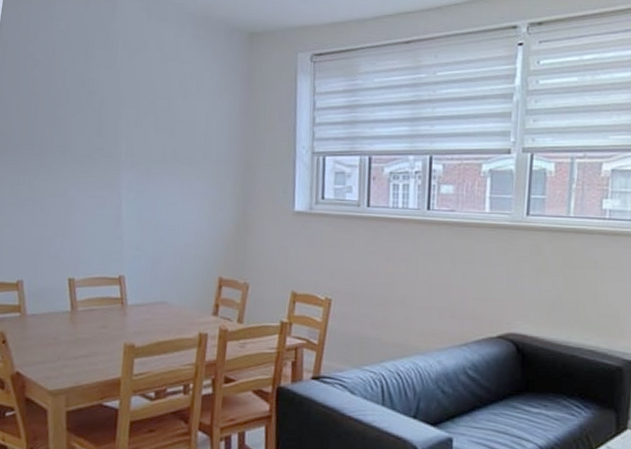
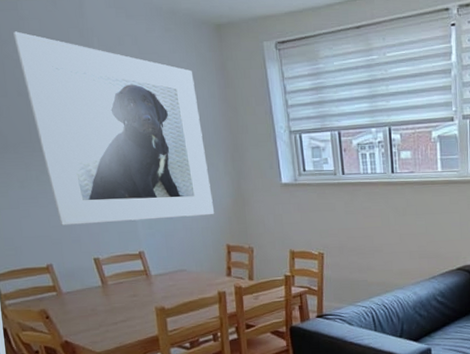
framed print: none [39,31,216,241] -> present [13,31,215,225]

